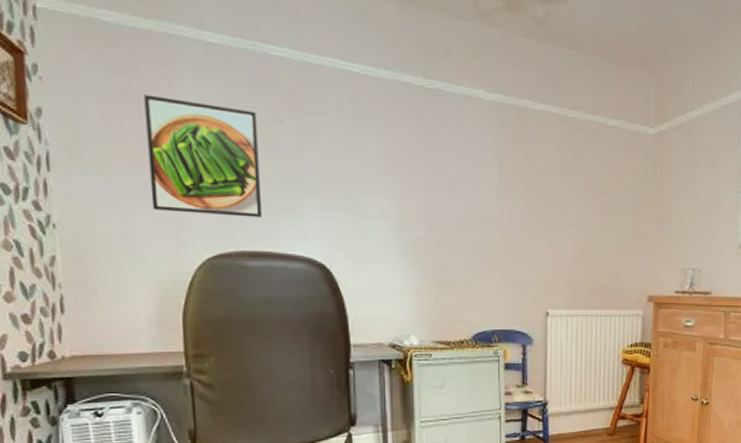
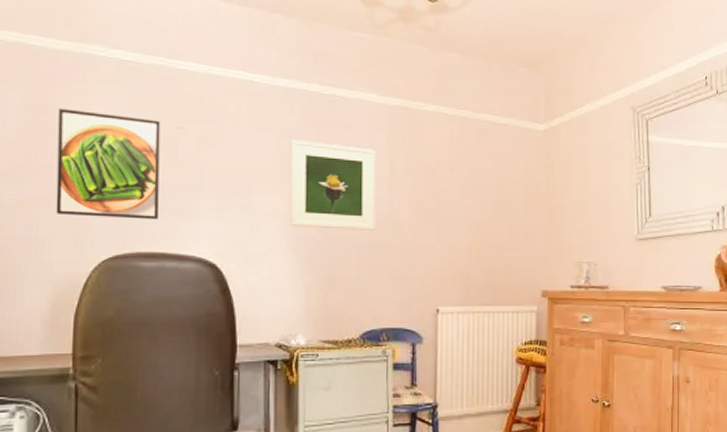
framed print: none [396,137,485,233] -> present [289,140,377,230]

